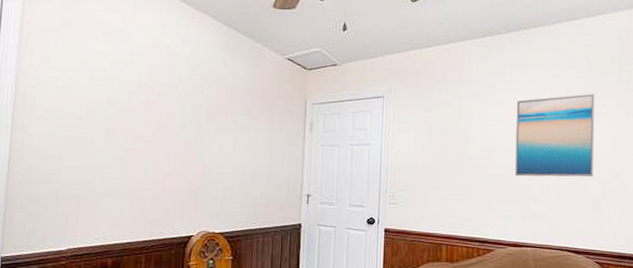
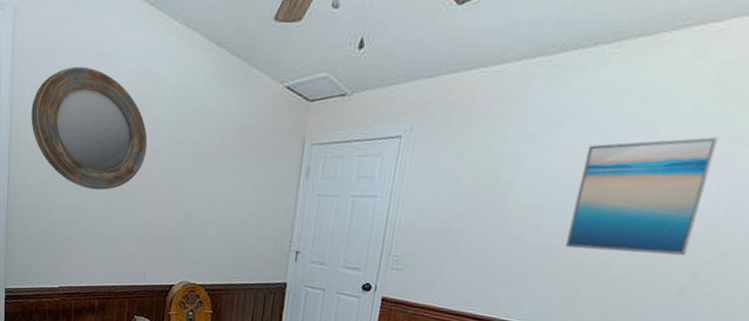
home mirror: none [39,39,162,150] -> present [31,66,148,191]

